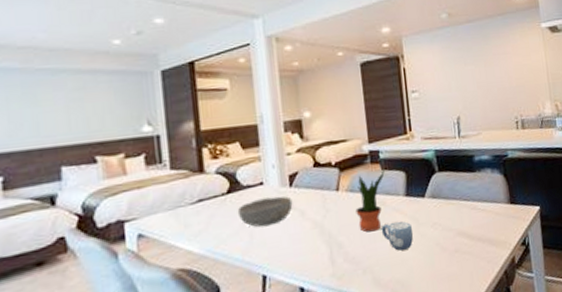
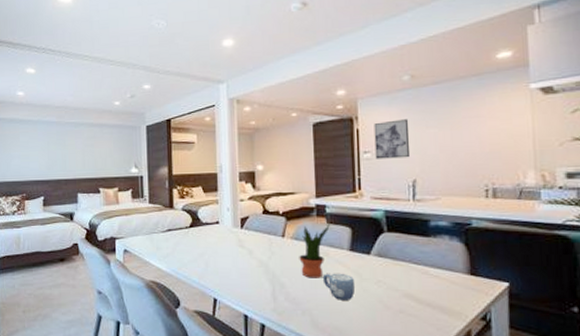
bowl: present [237,196,293,227] -> none [197,235,243,259]
wall art: none [419,57,454,98] -> present [374,119,411,159]

